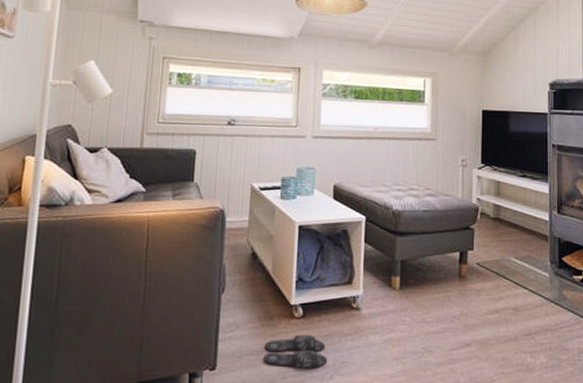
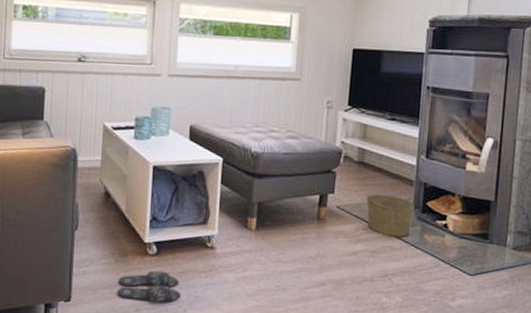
basket: none [504,250,552,294] -> present [366,194,416,237]

